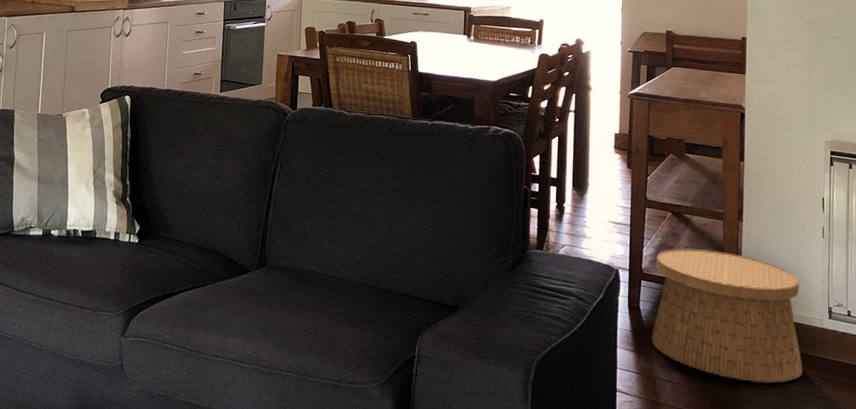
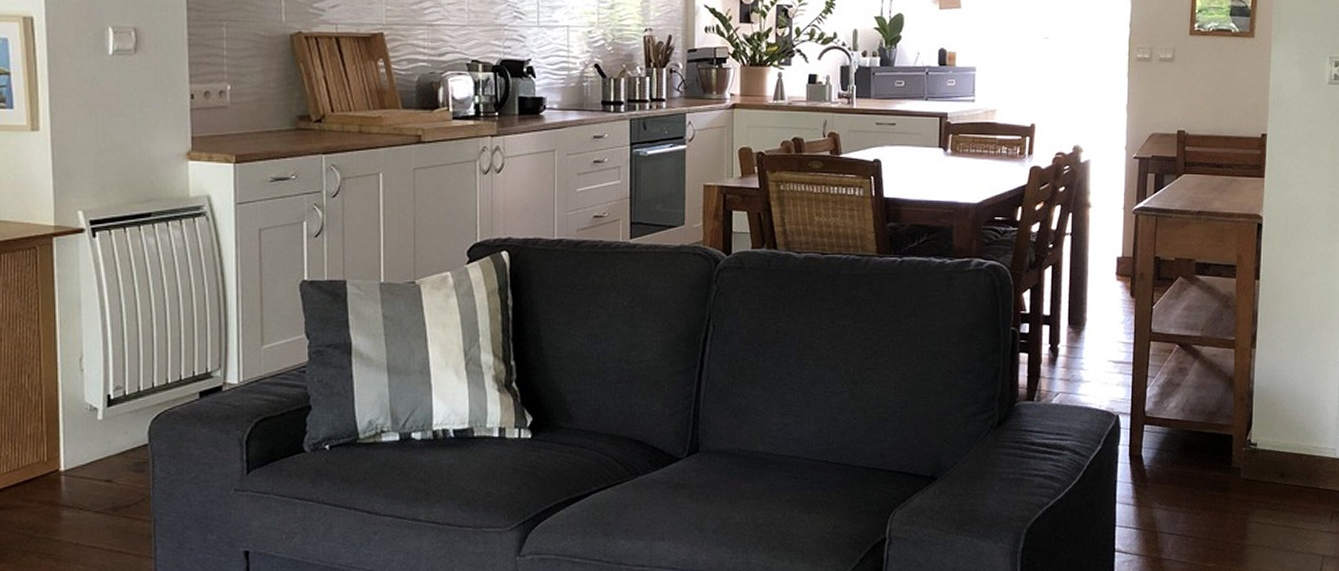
basket: present [651,248,803,384] -> none [1154,383,1314,525]

